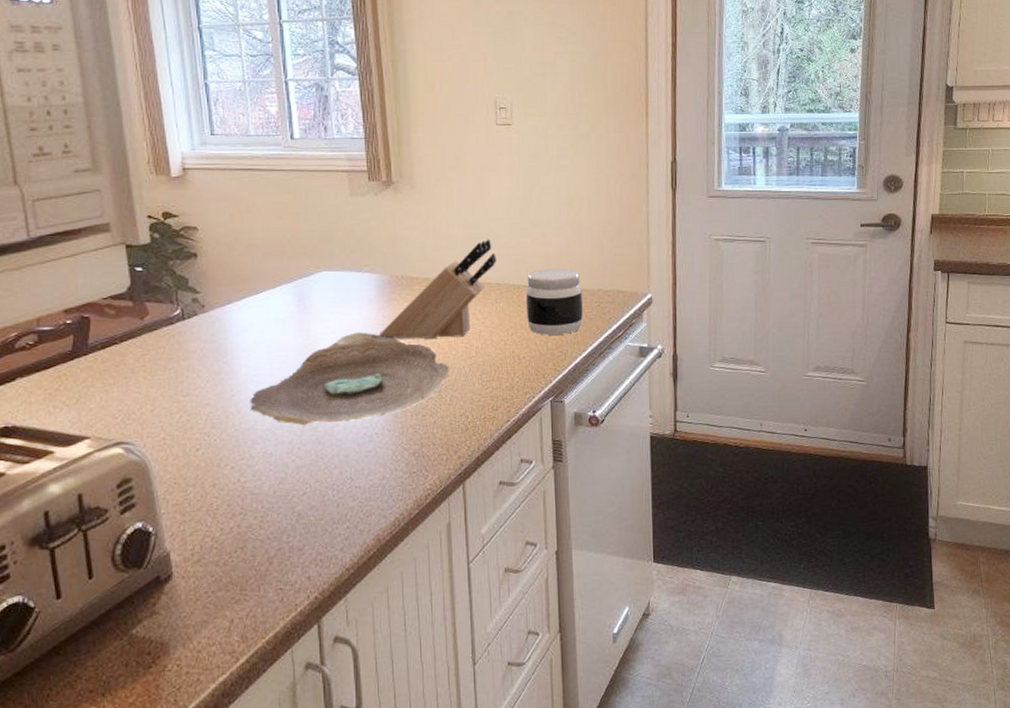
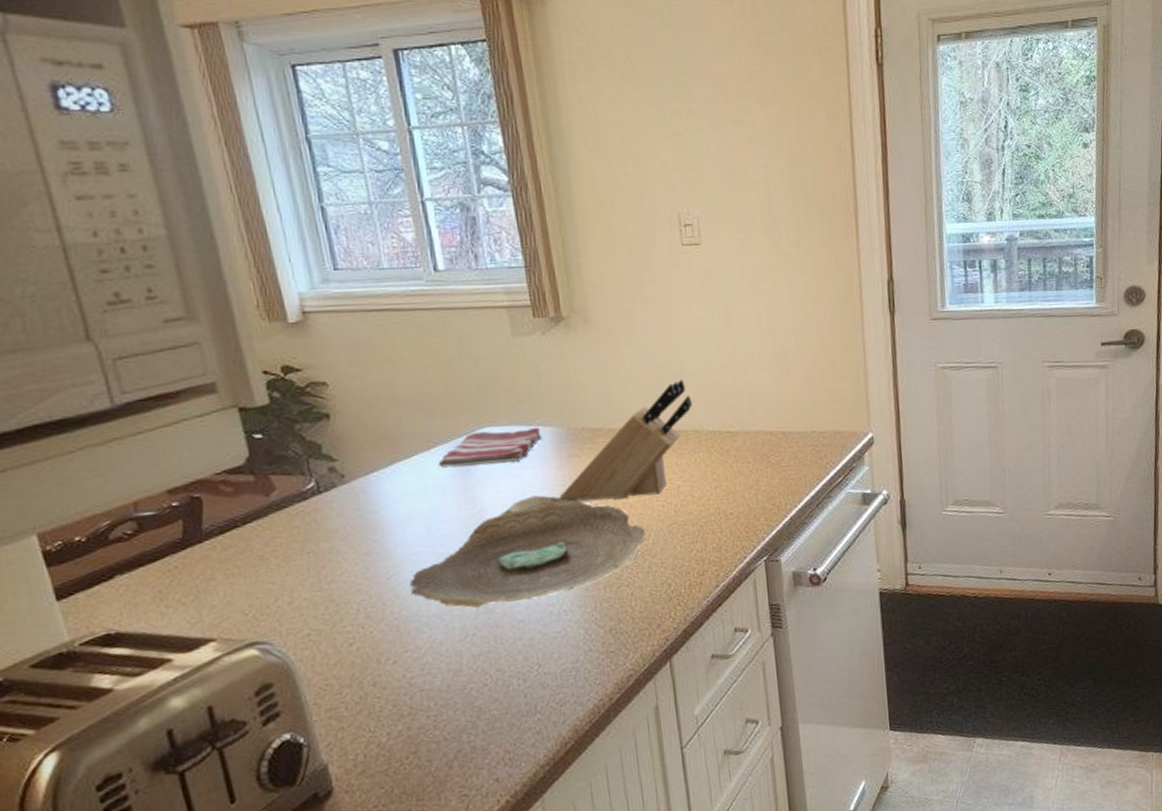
dish towel: none [281,273,369,304] -> present [438,426,542,468]
jar: present [526,268,583,335] -> none [729,409,796,487]

